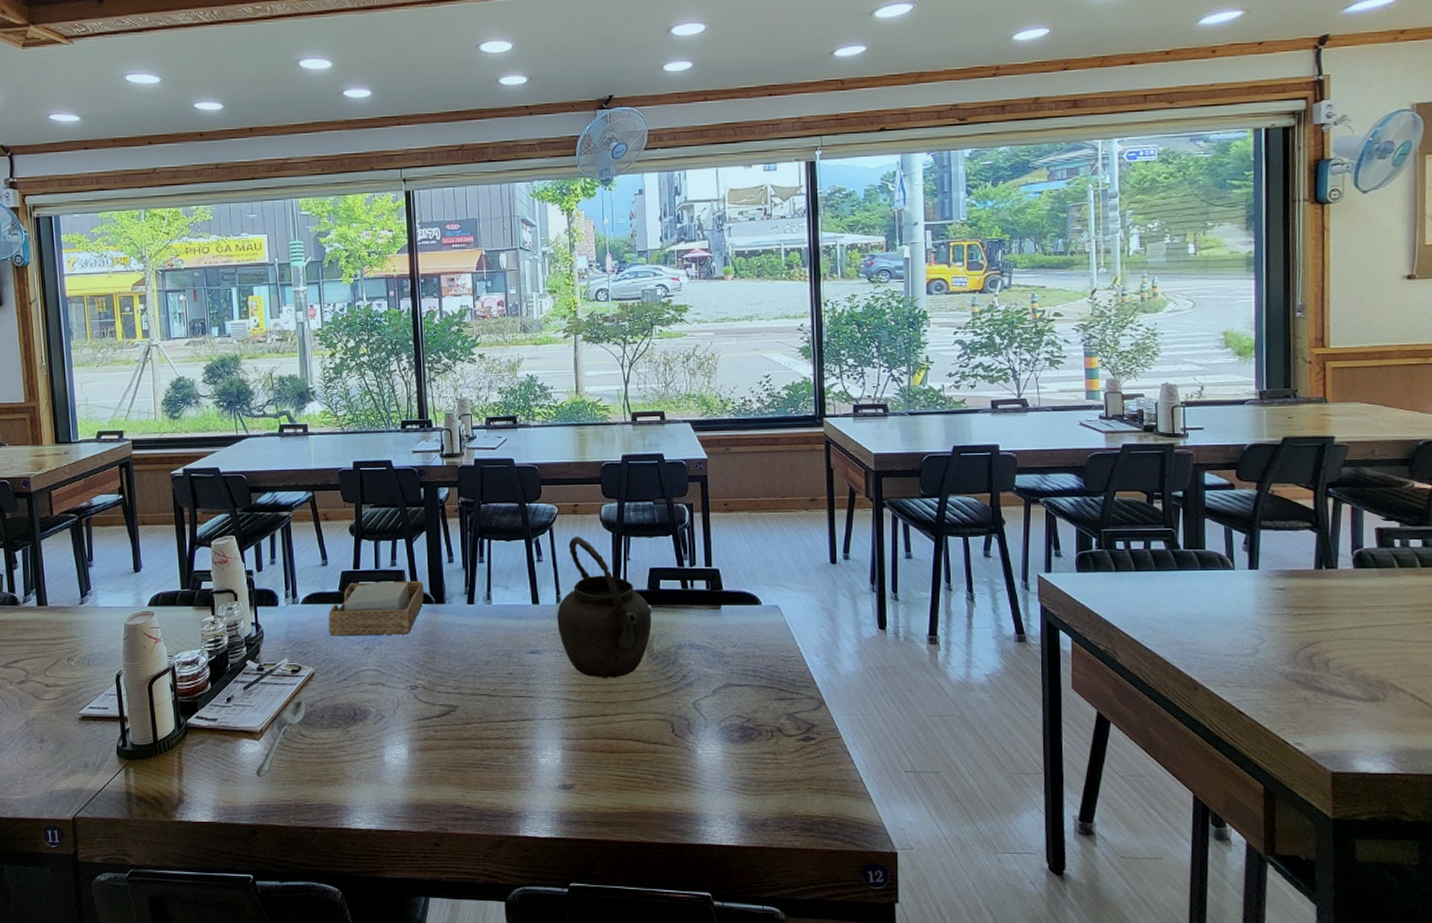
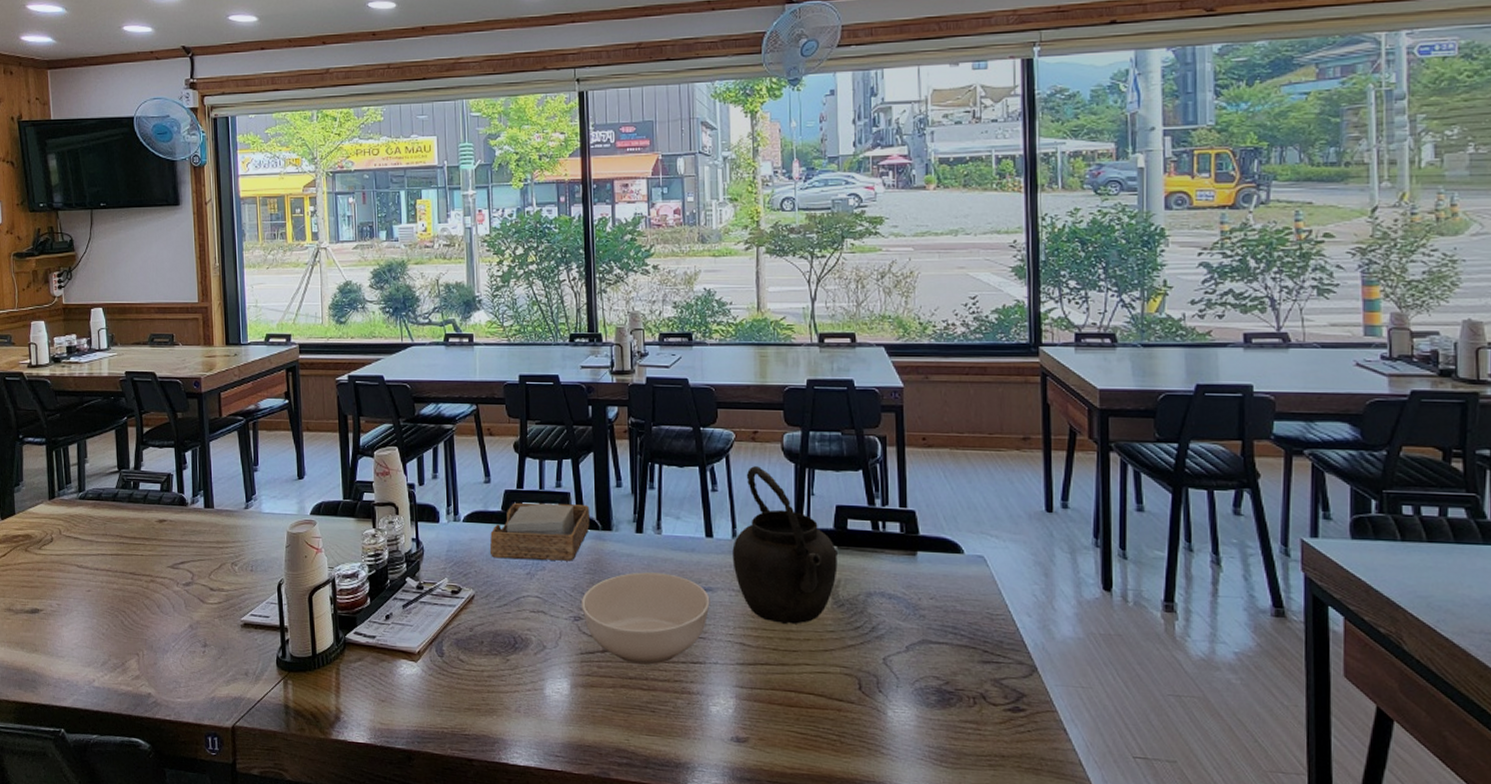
spoon: present [257,699,305,777] -> none [414,622,464,701]
bowl: none [417,640,538,727] -> present [580,572,710,666]

